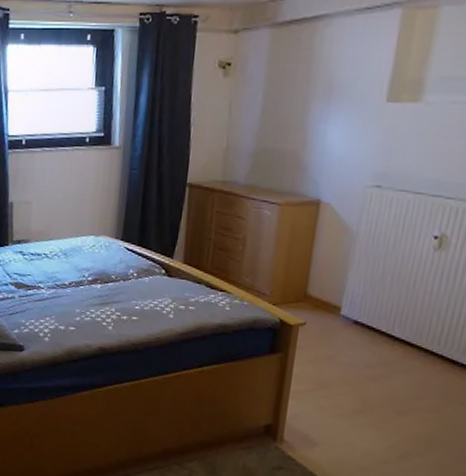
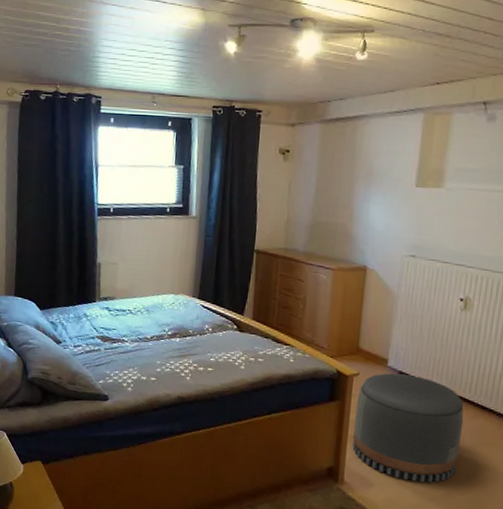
pouf: none [294,322,430,443] -> present [352,373,464,483]

